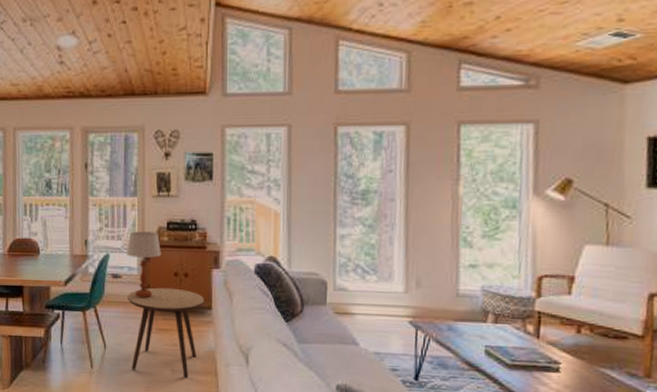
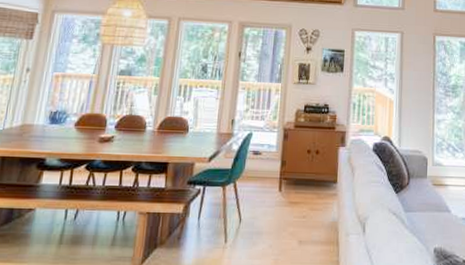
table lamp: present [125,231,161,299] -> none [267,113,298,174]
side table: present [127,287,205,378] -> none [263,163,332,248]

